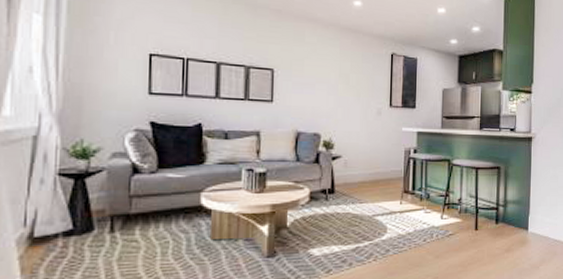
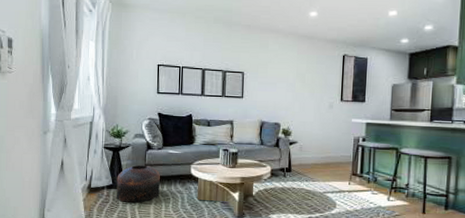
pouf: none [79,198,153,255] -> present [116,165,160,203]

